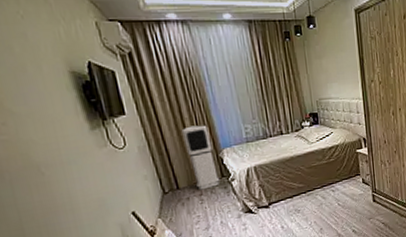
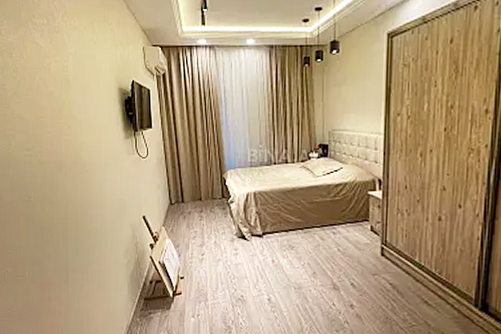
air purifier: present [181,125,220,190] -> none [194,144,220,207]

